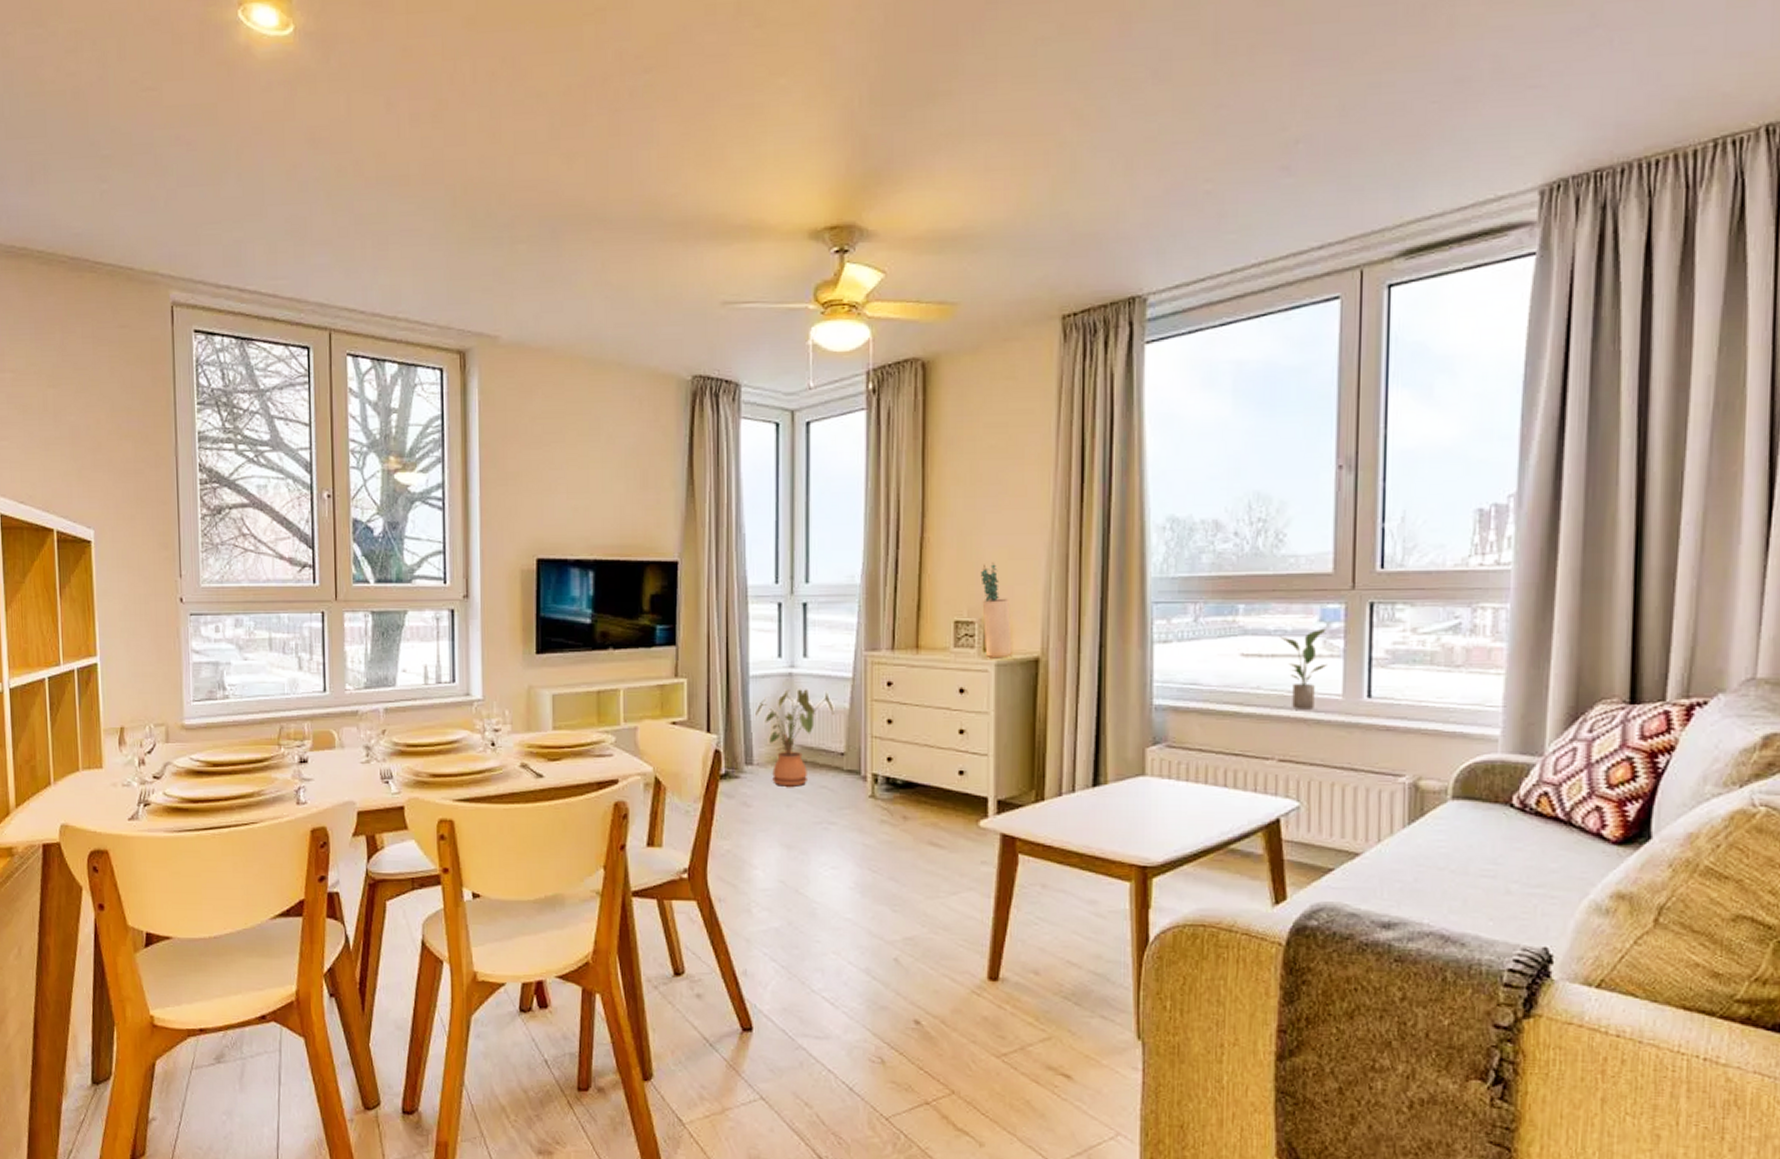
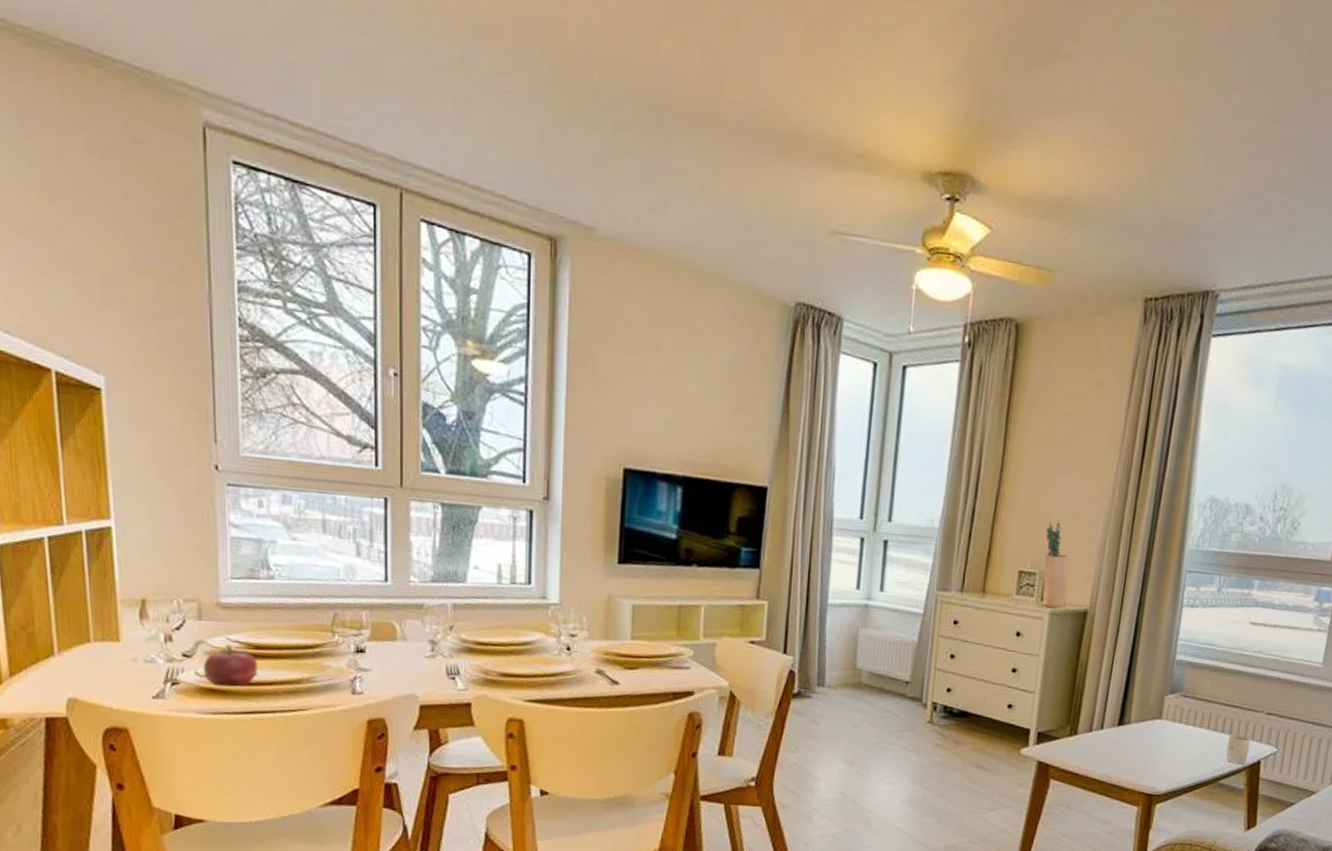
fruit: none [169,764,216,805] -> present [202,645,259,687]
house plant: present [755,689,835,787] -> none [831,619,904,709]
mug: none [1233,788,1263,825] -> present [1225,734,1251,765]
potted plant: present [1280,628,1327,710] -> none [1282,606,1319,674]

